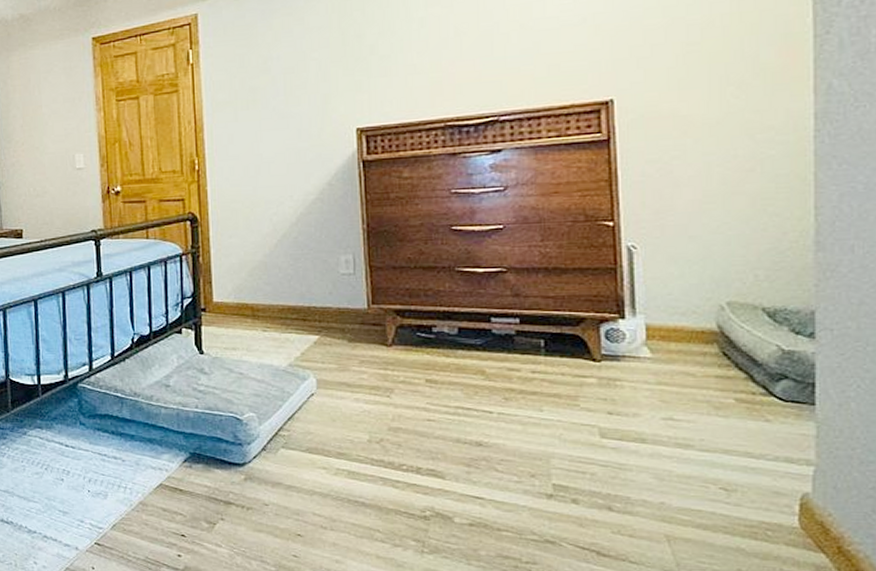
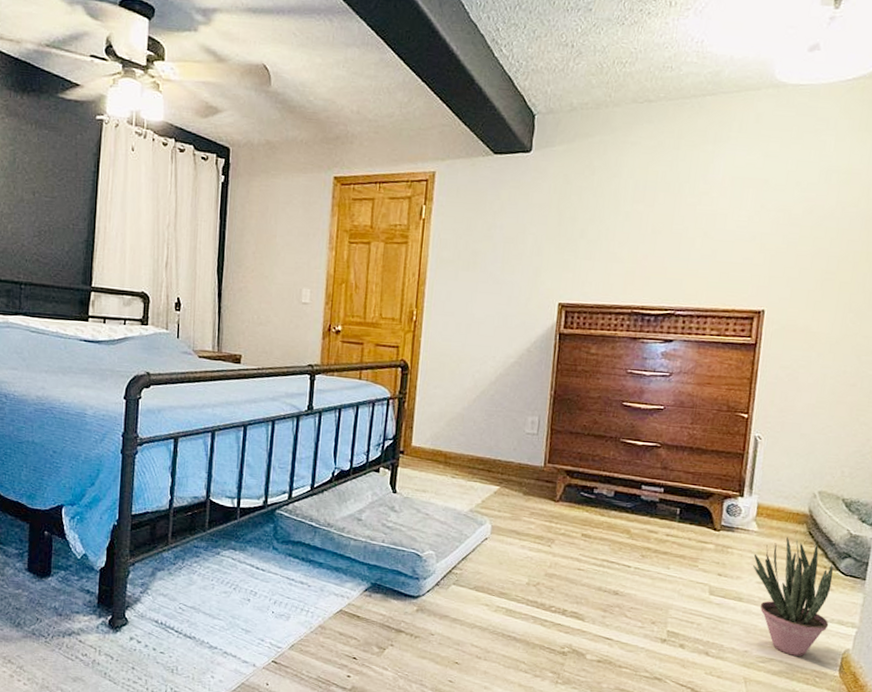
potted plant: none [651,361,773,505] -> present [753,537,834,656]

